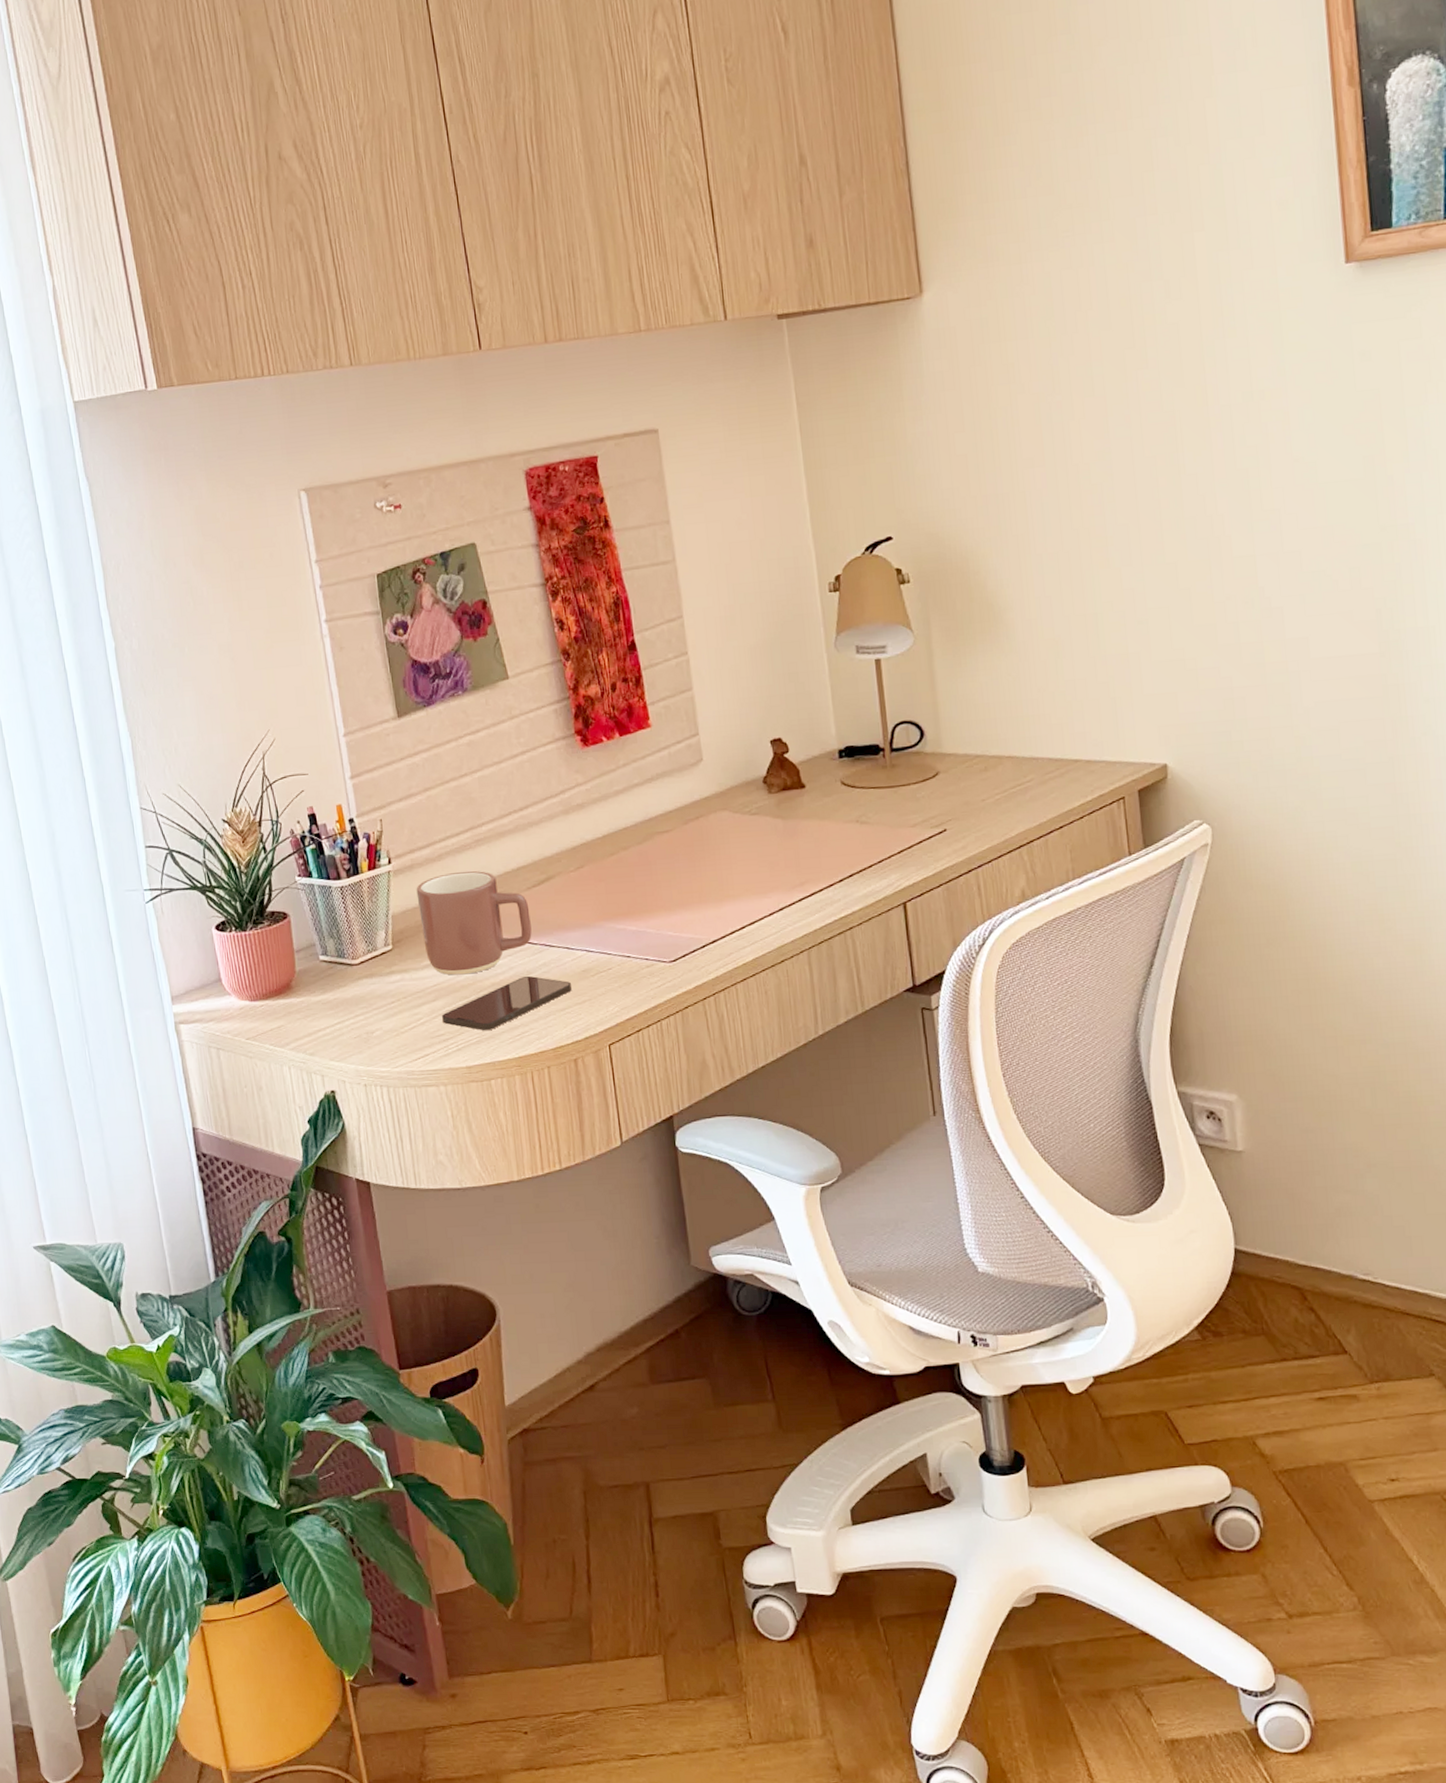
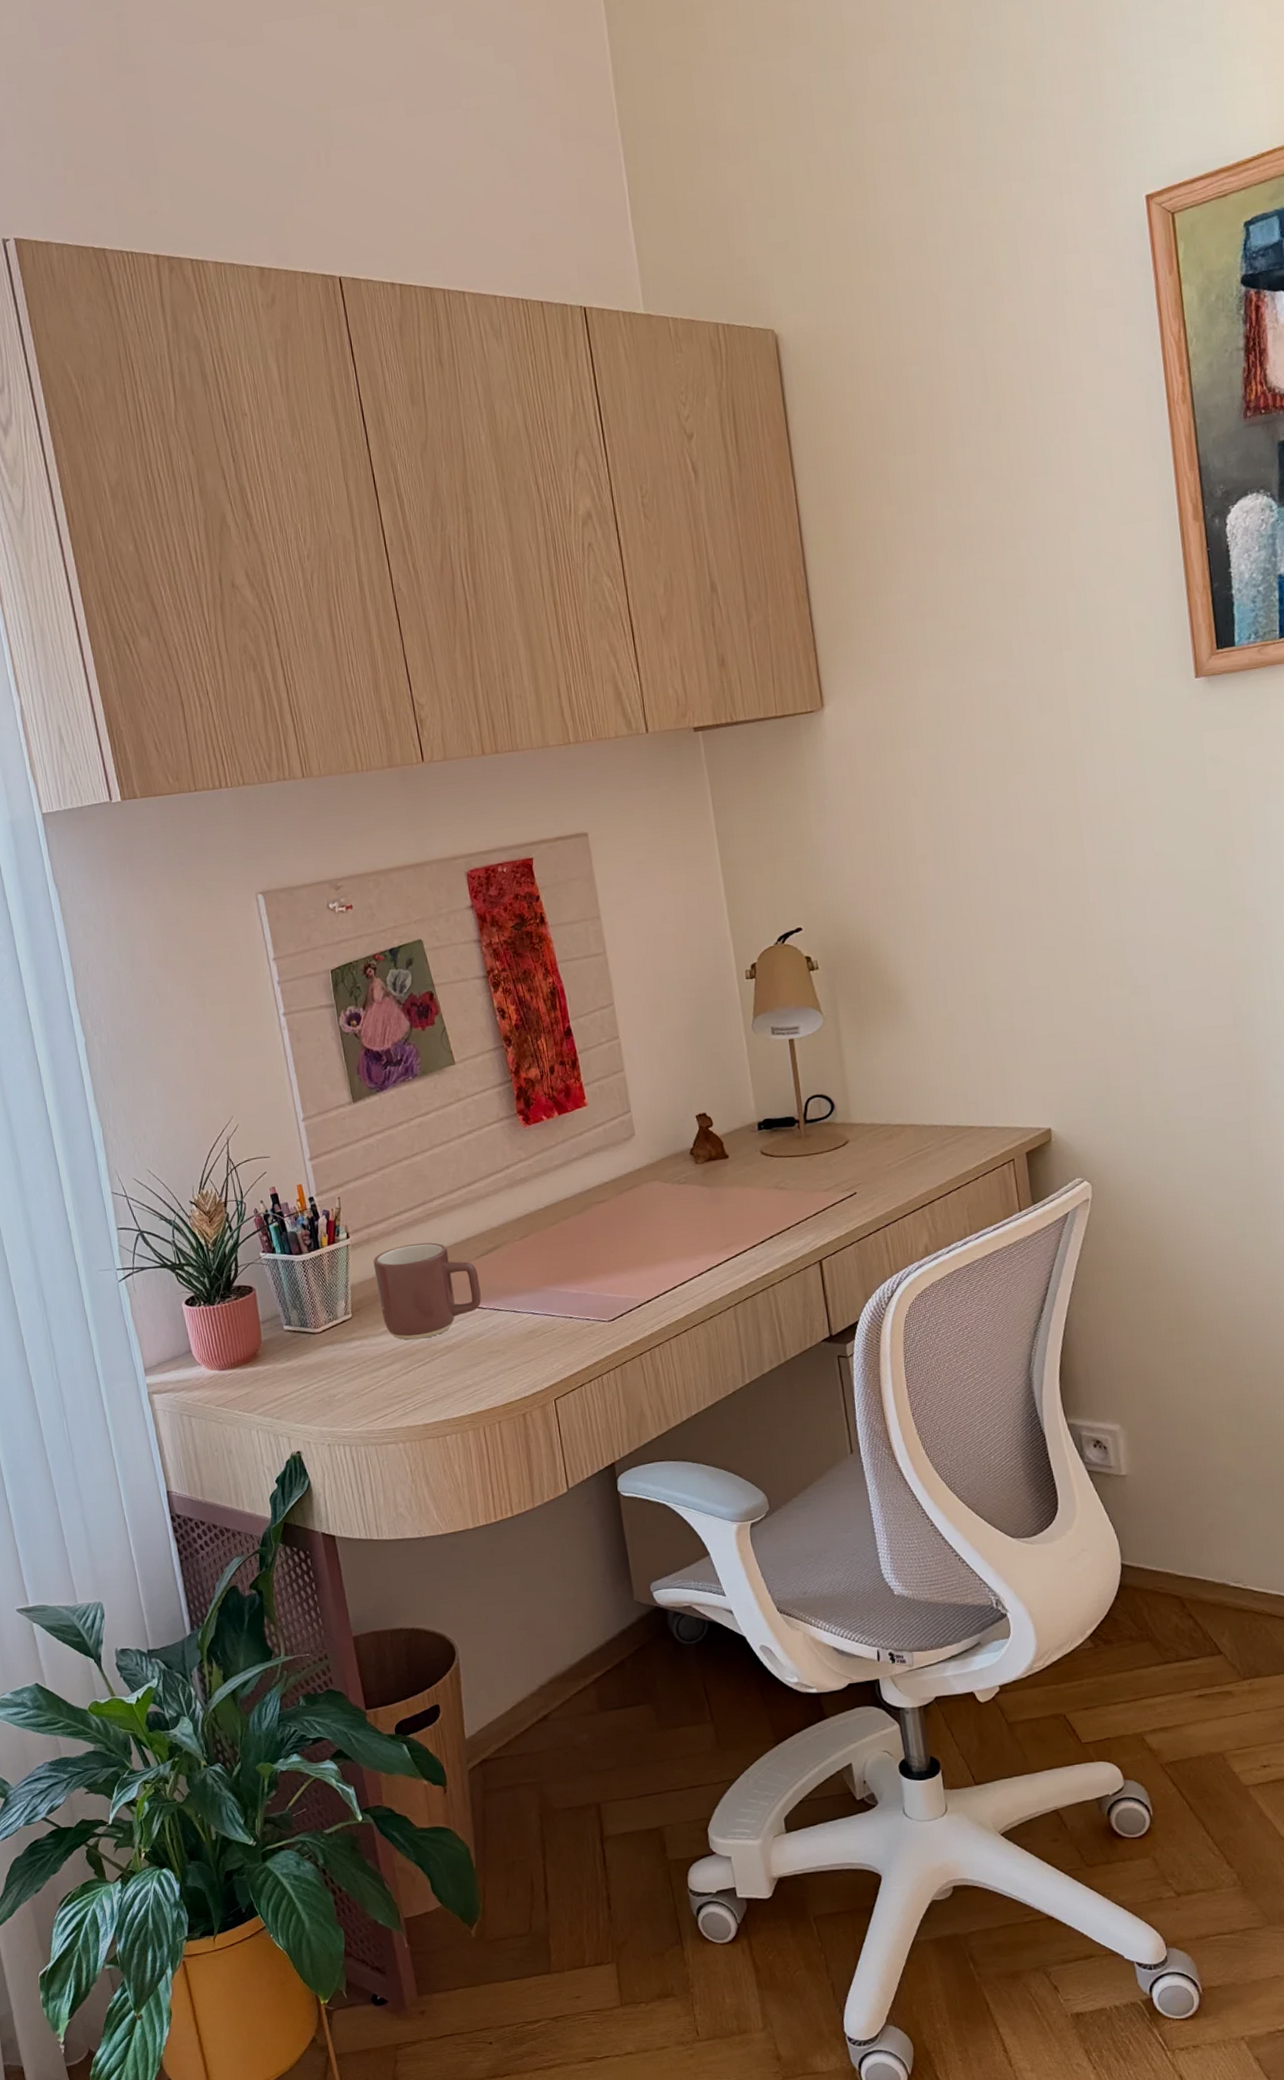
phone: present [442,975,573,1030] -> none [399,1338,520,1390]

